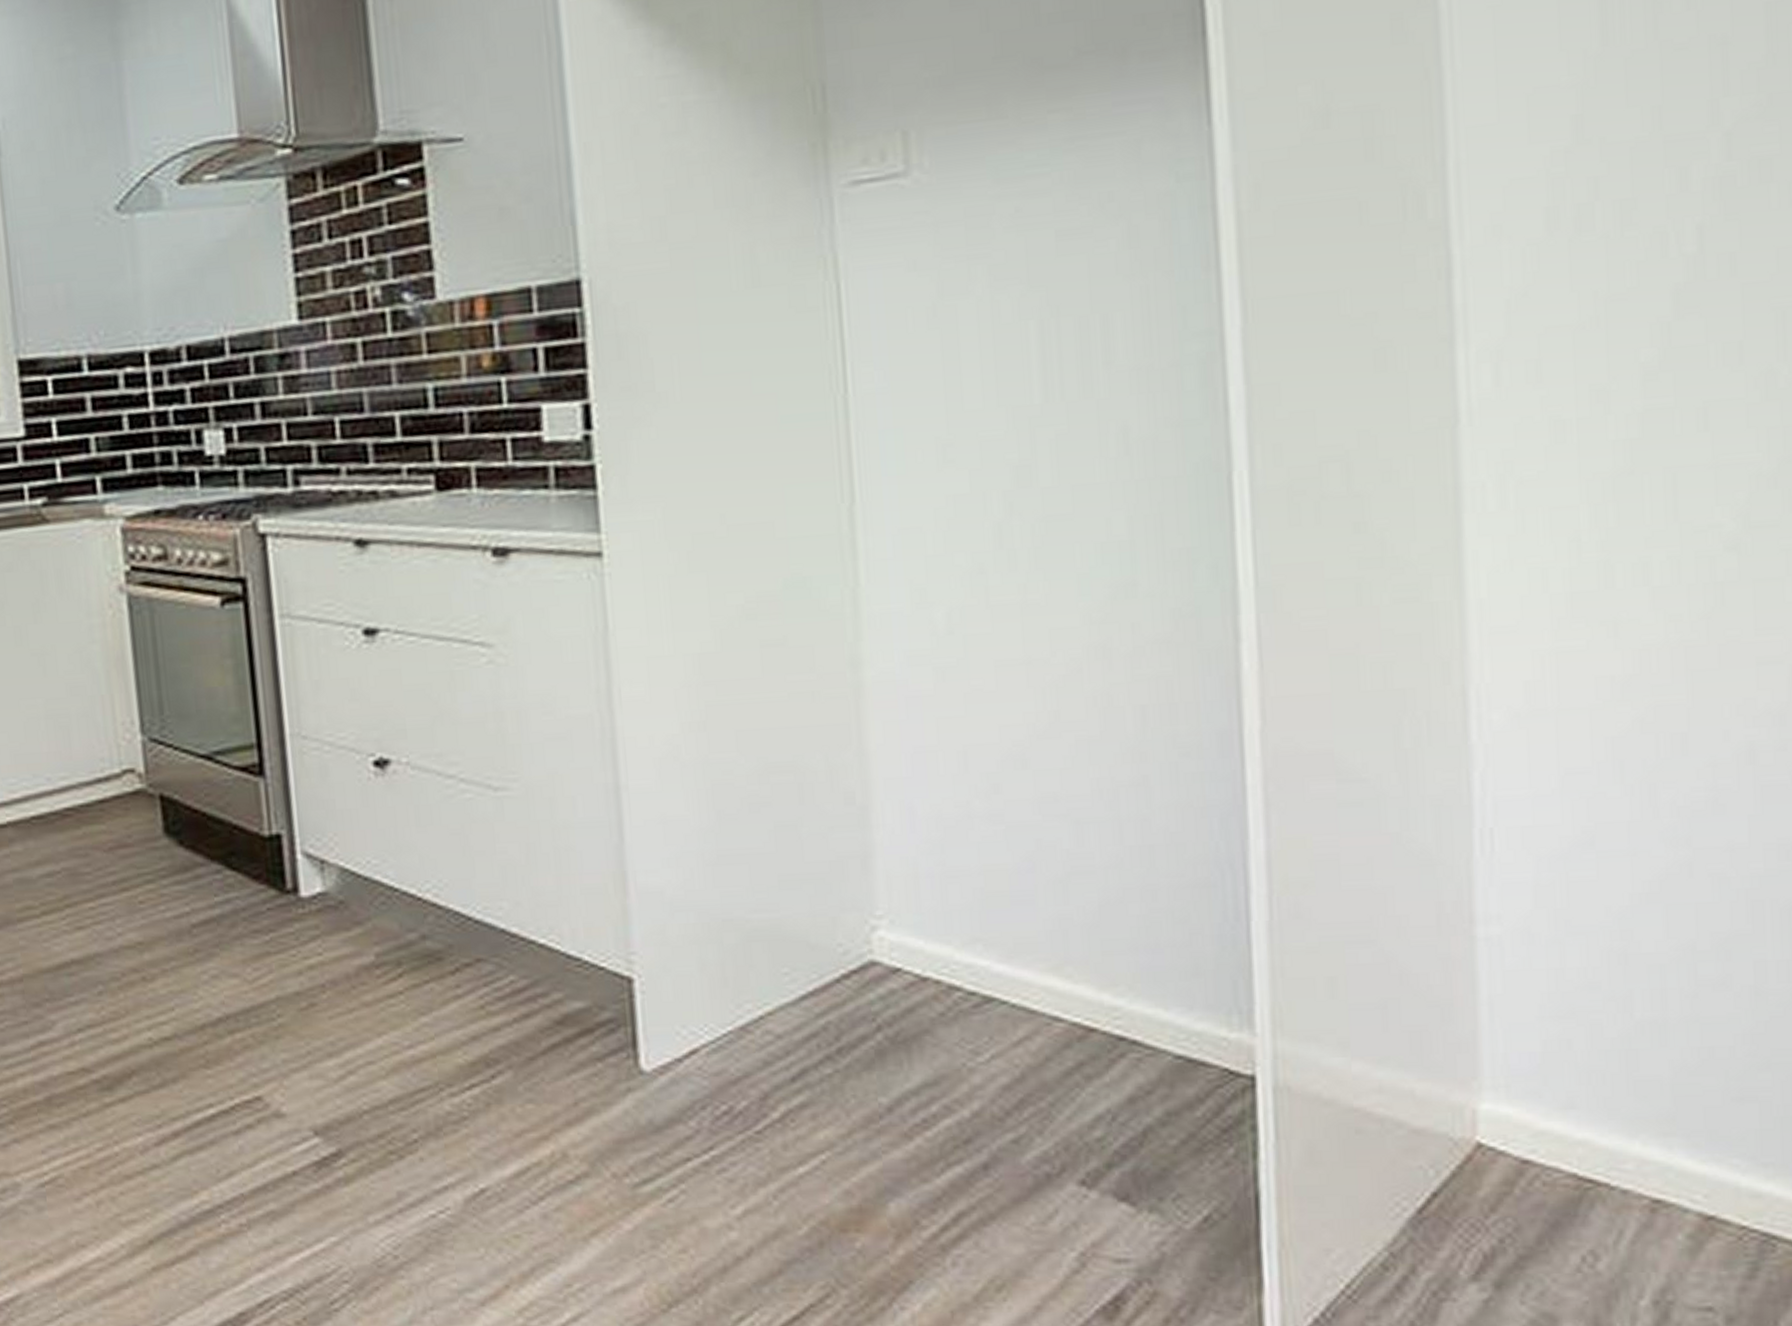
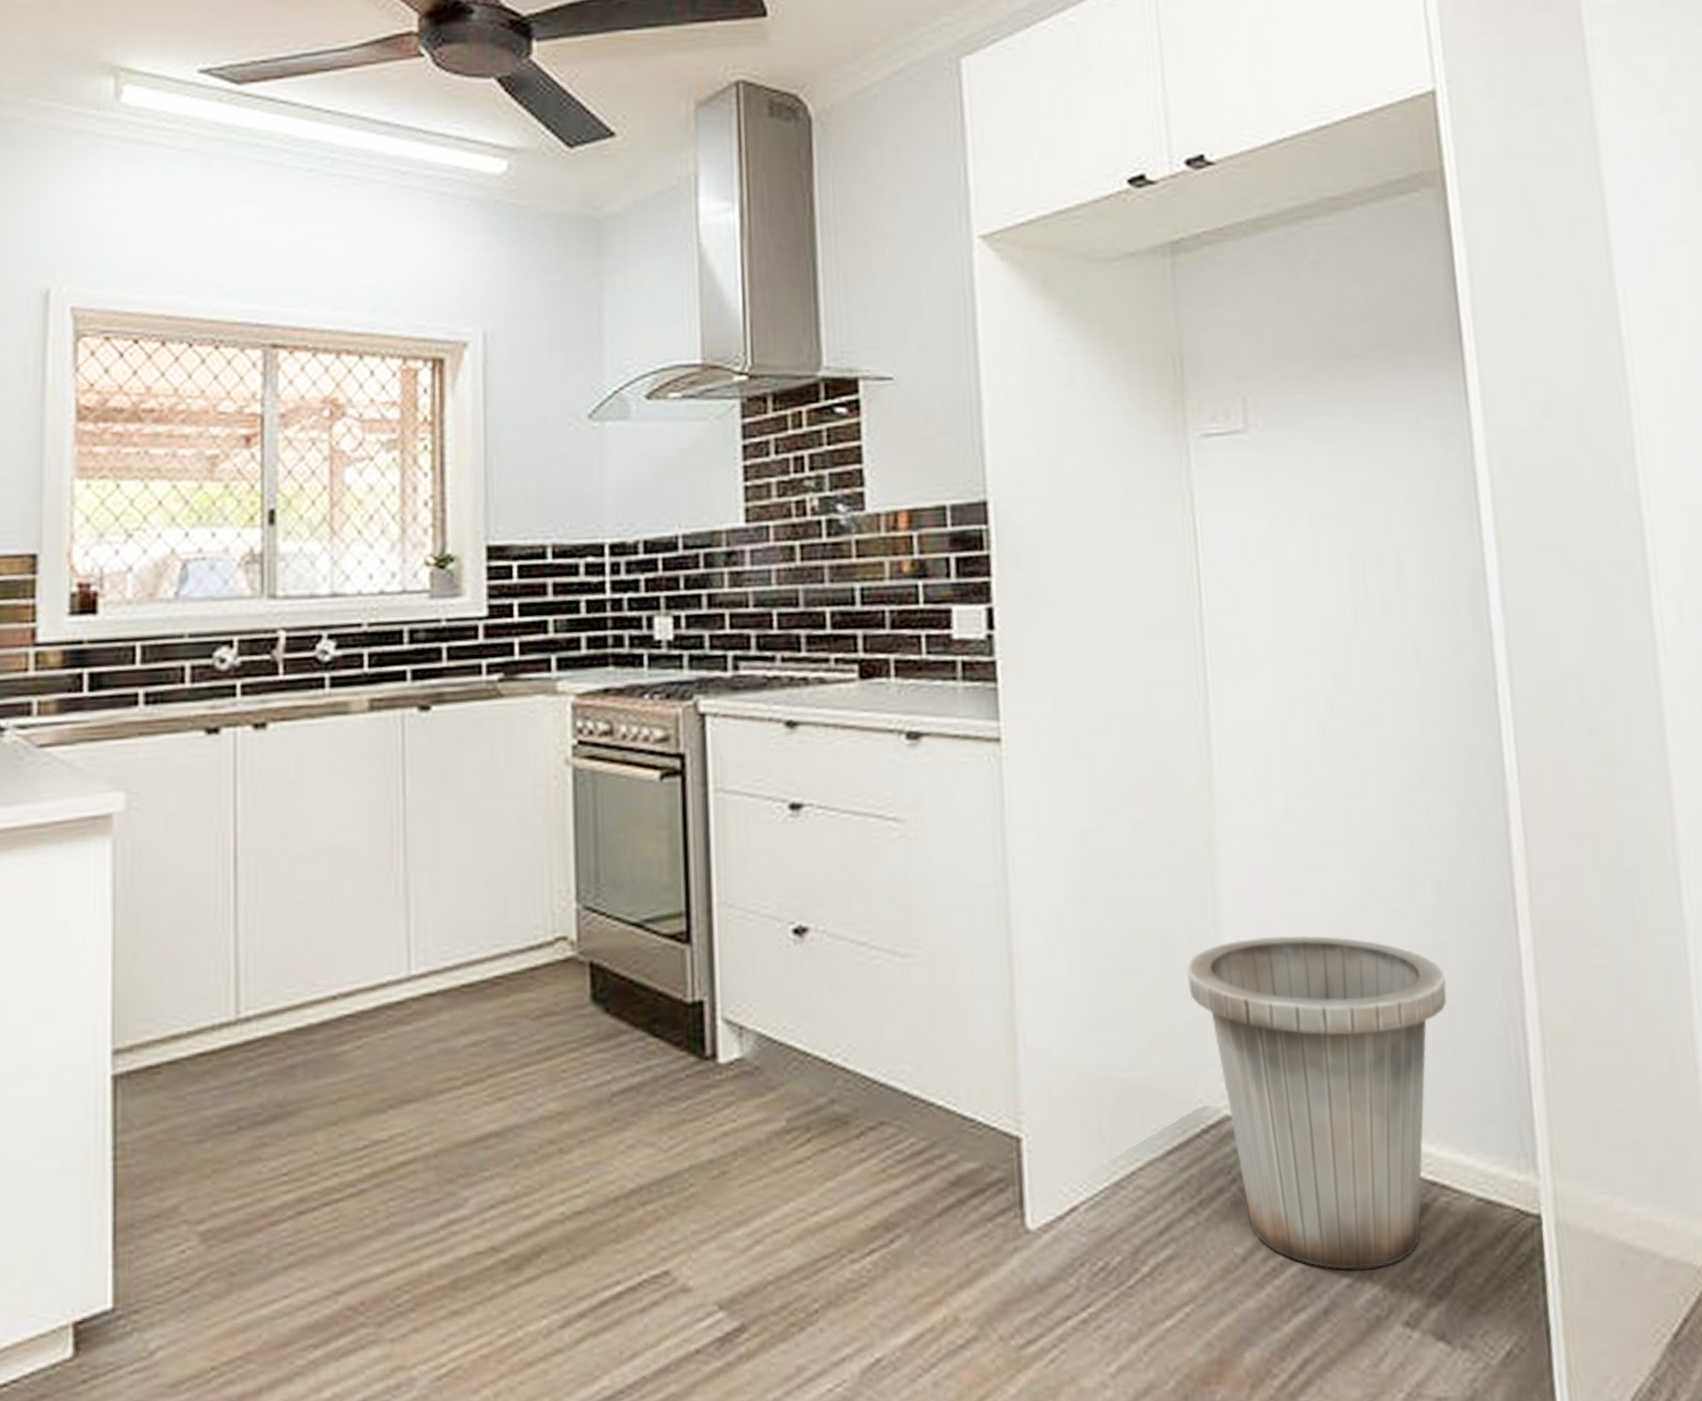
trash can: none [825,767,1148,1125] -> present [1186,935,1447,1270]

